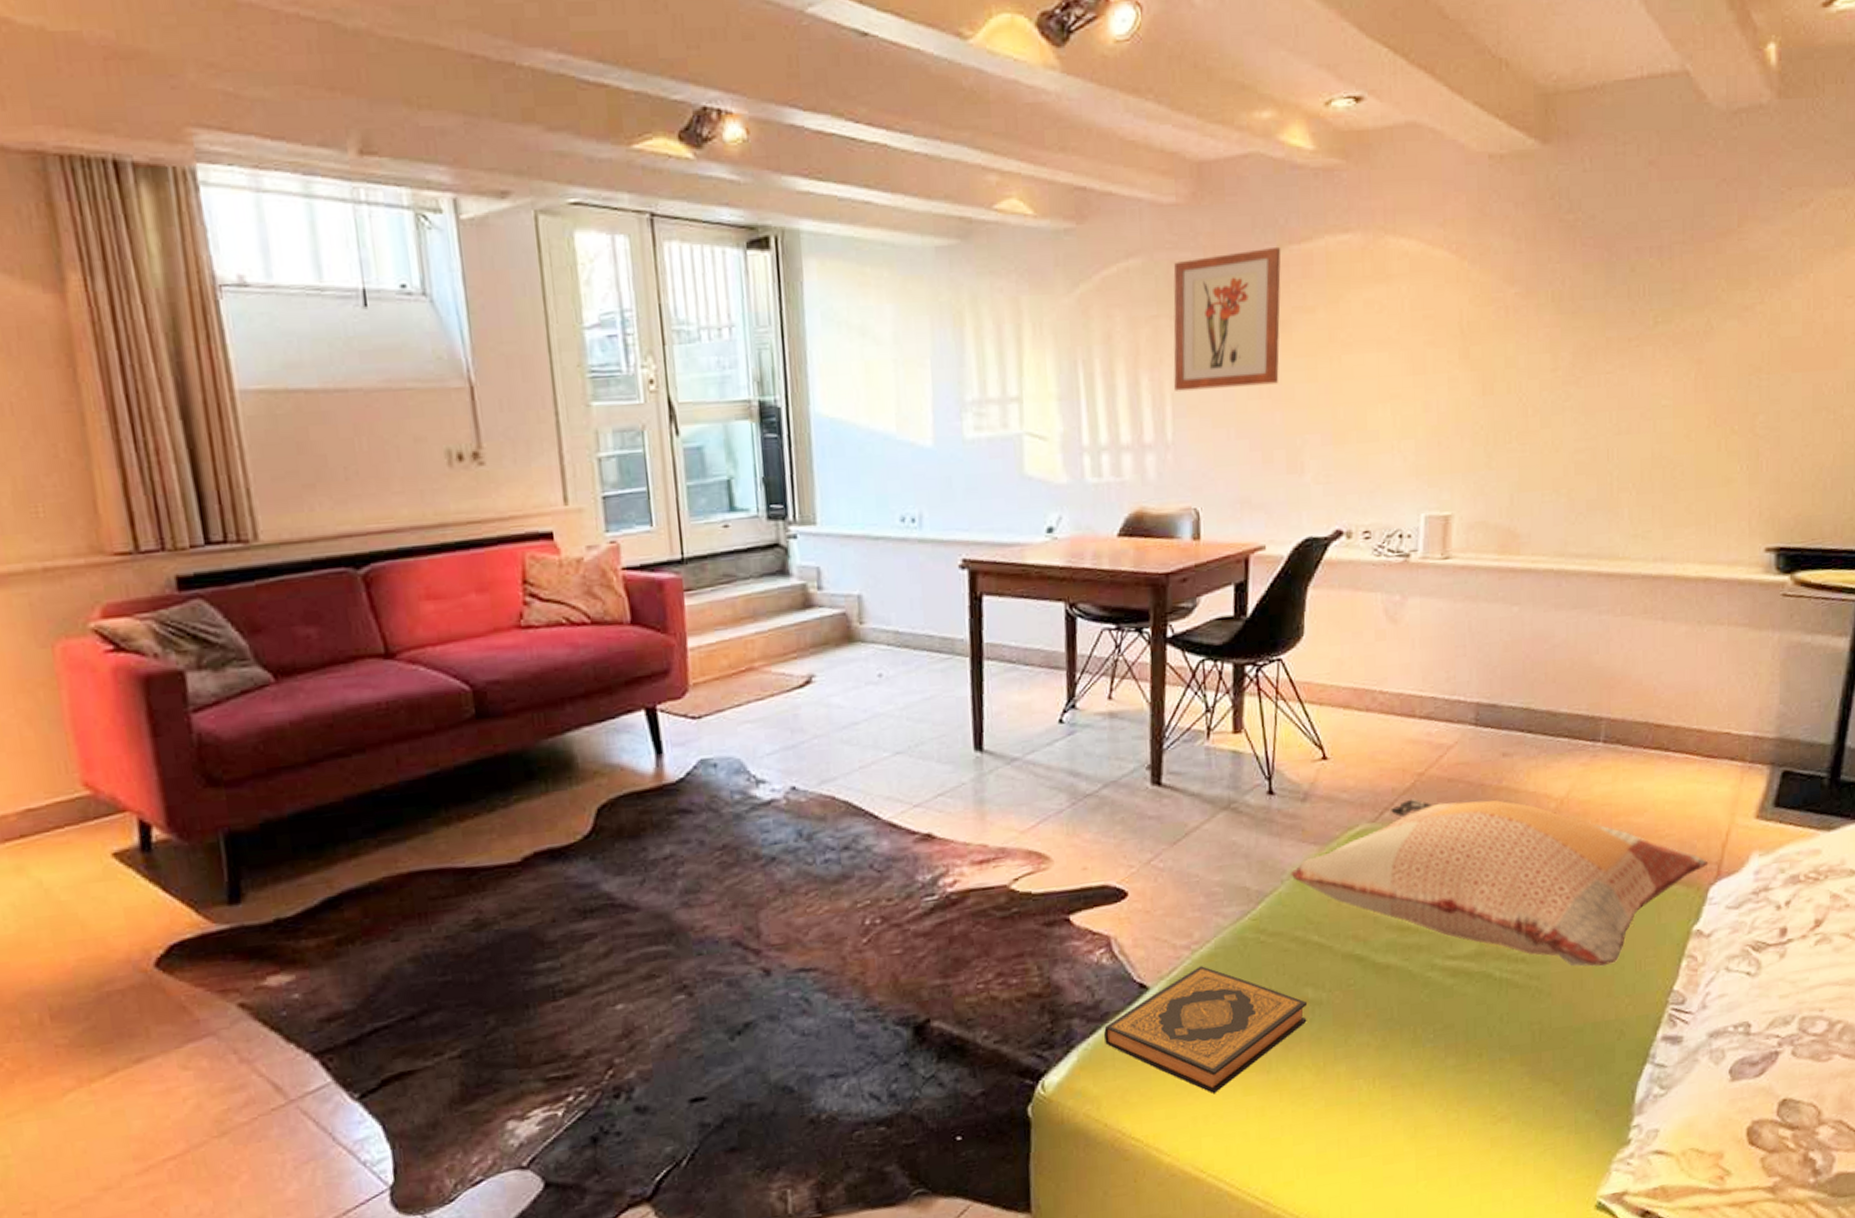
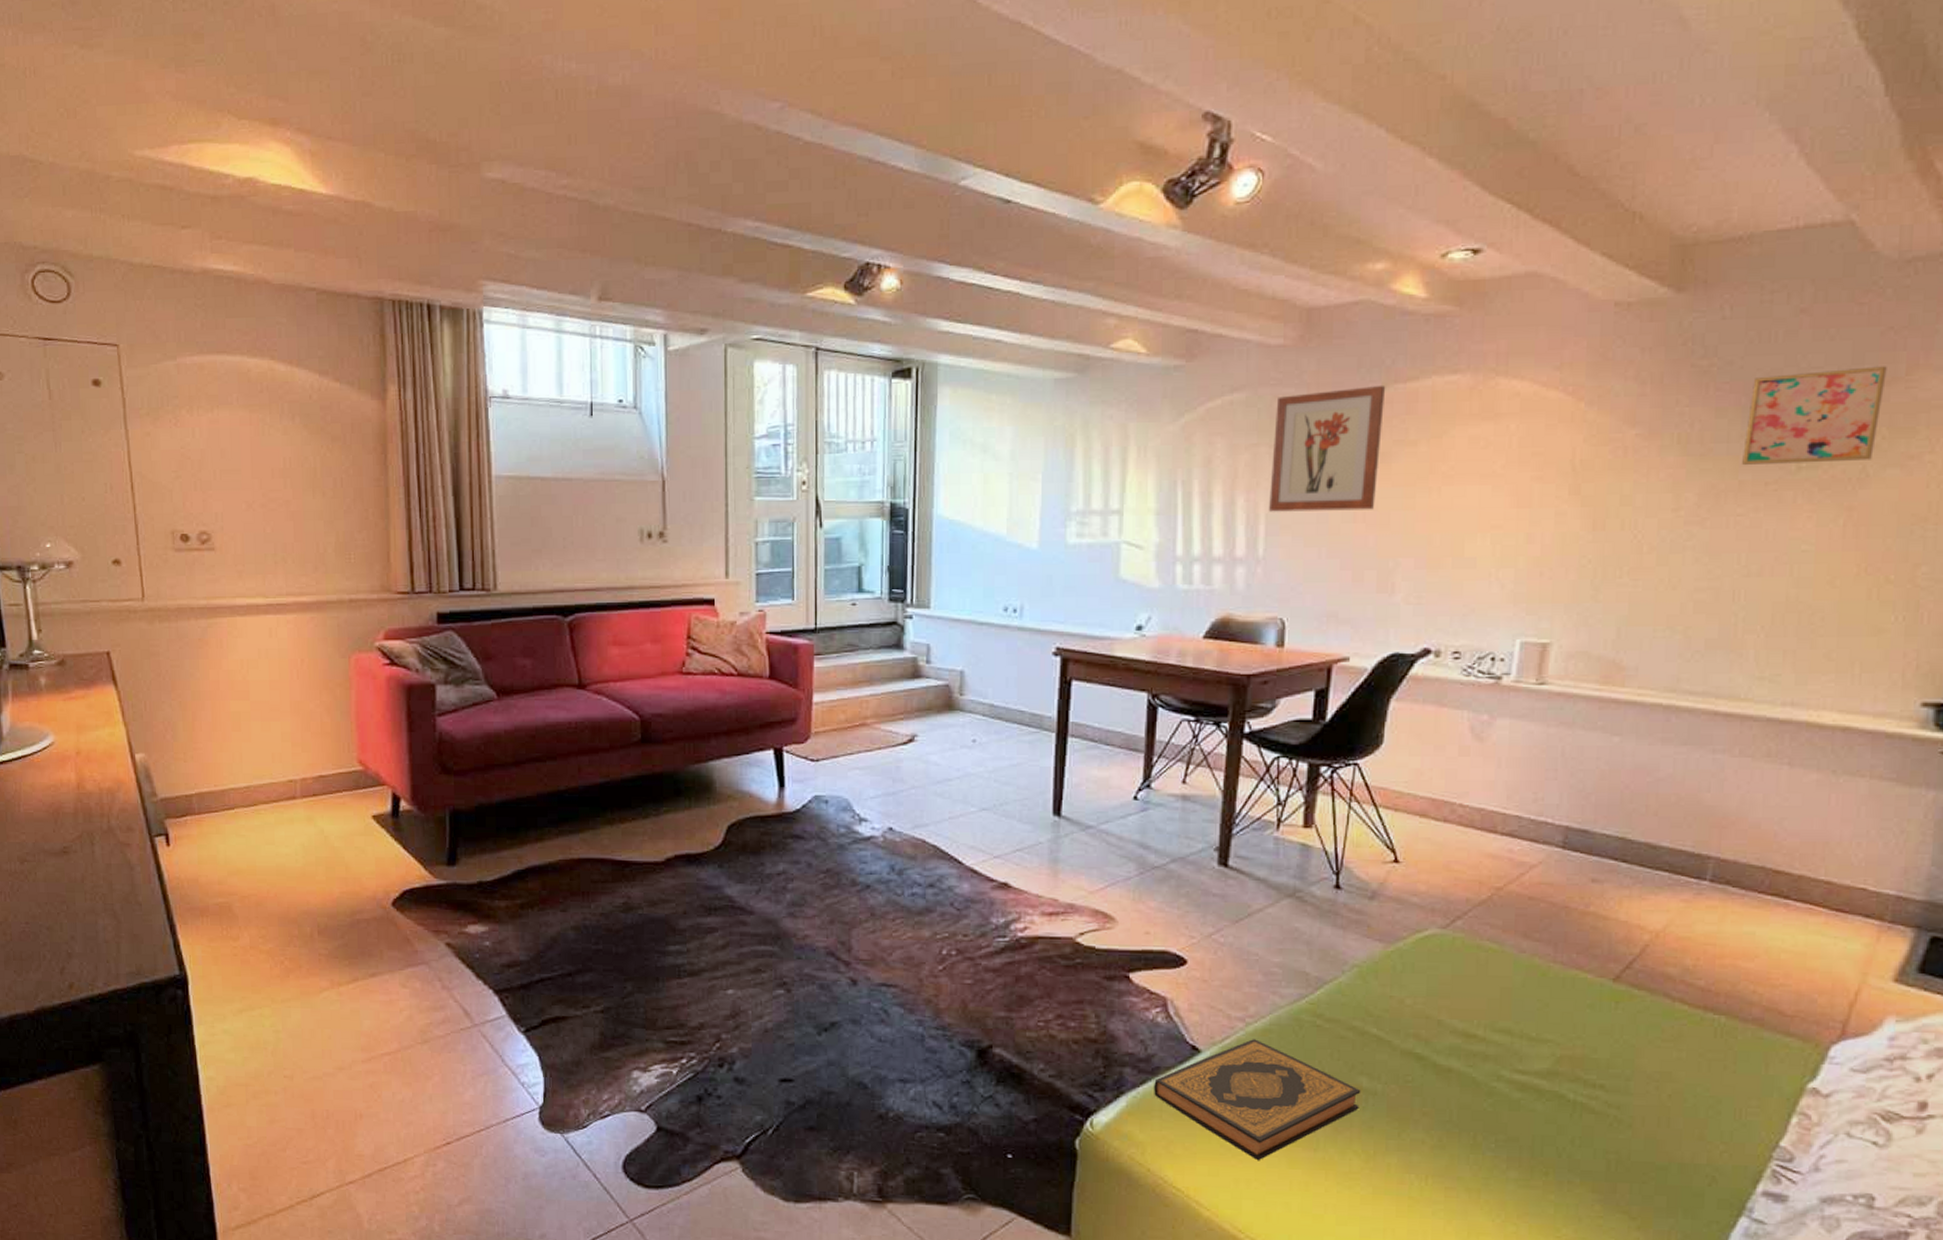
decorative pillow: present [1291,798,1709,967] -> none [1353,911,1831,1108]
wall art: none [1608,218,1722,323] -> present [1742,366,1887,466]

